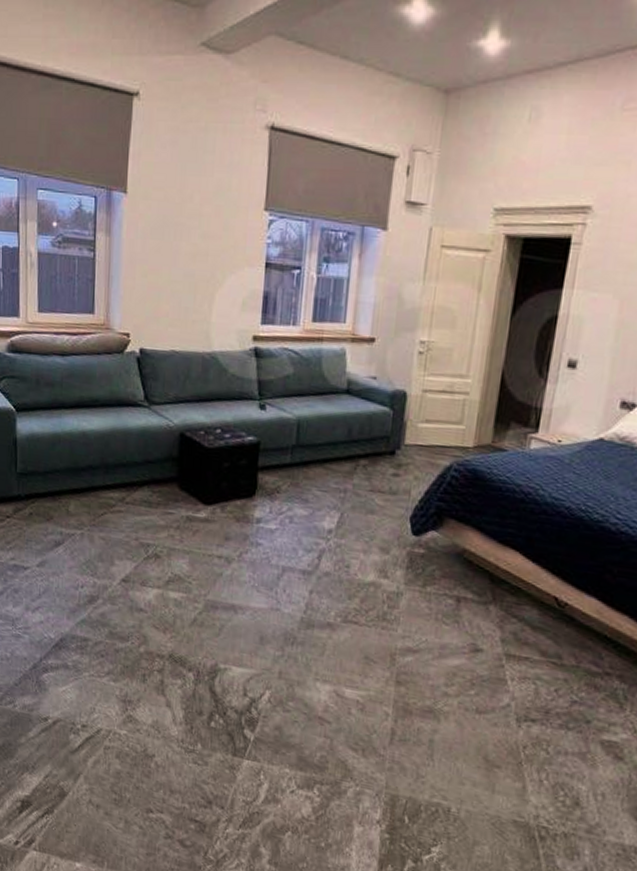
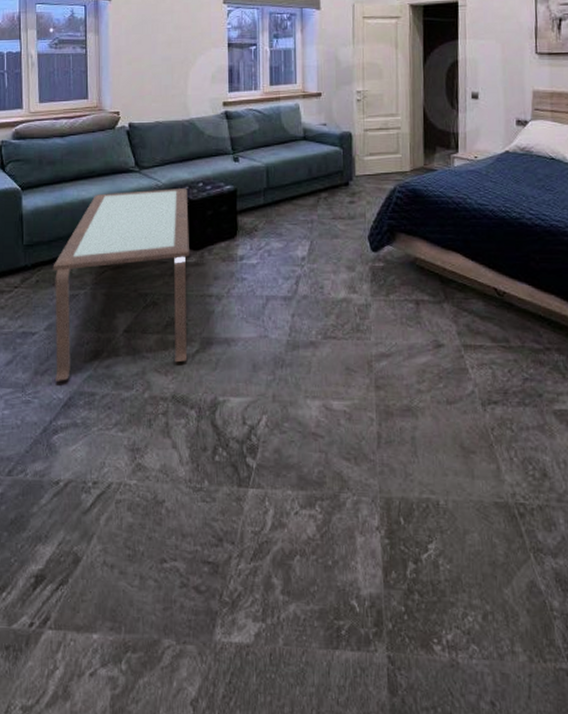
coffee table: none [47,427,203,622] -> present [53,188,189,381]

